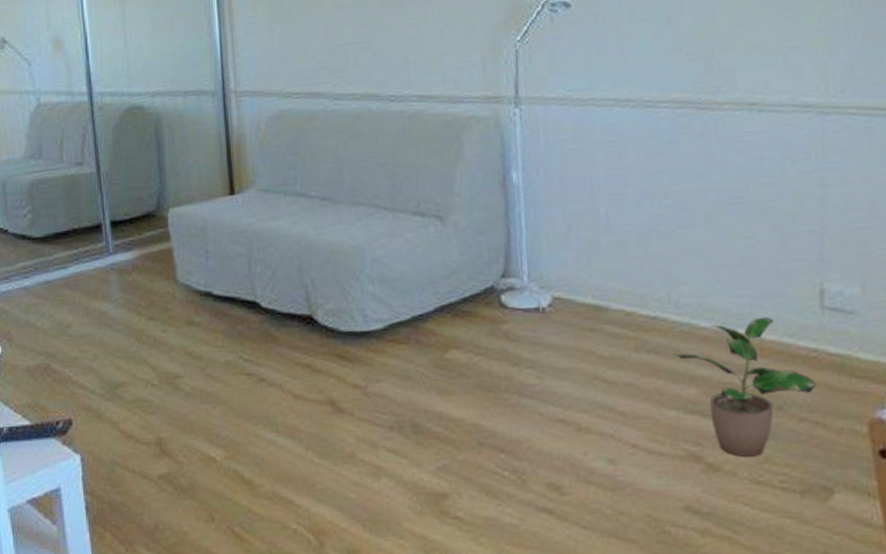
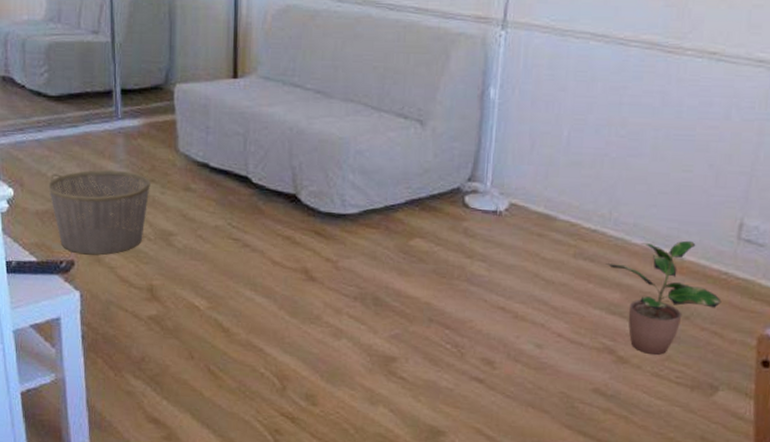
basket: none [37,311,150,411] -> present [47,170,151,255]

